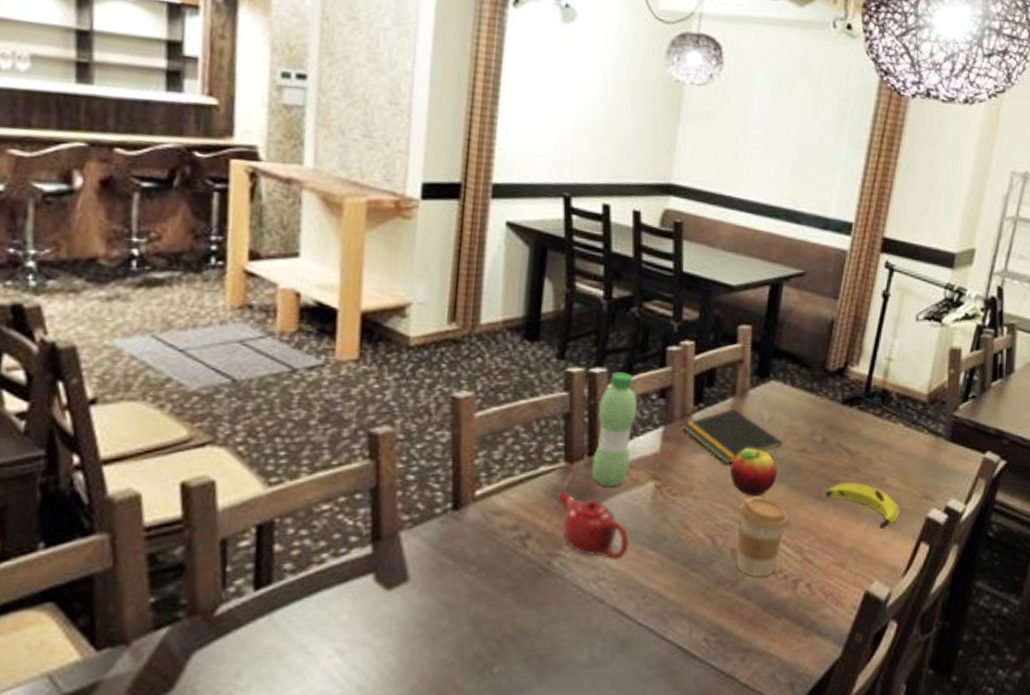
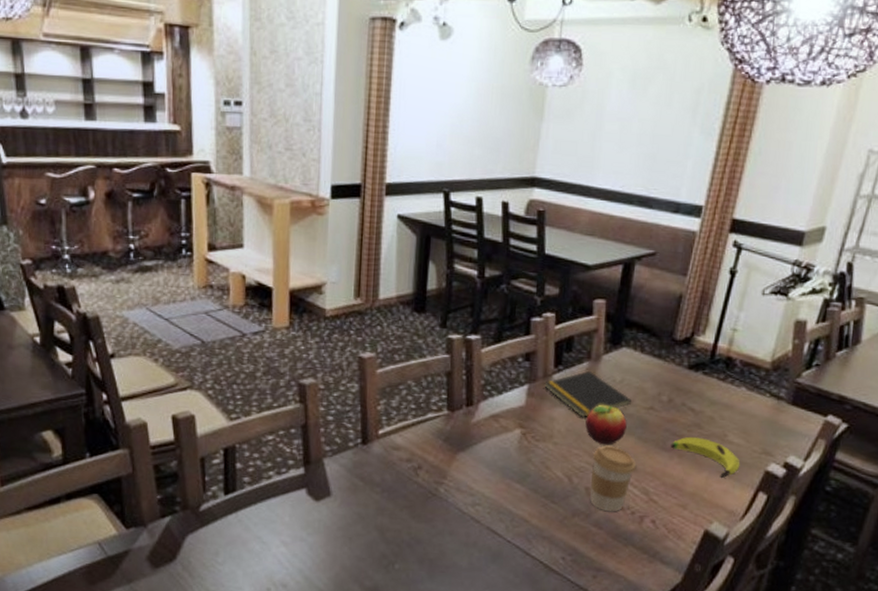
teapot: present [558,491,629,561] -> none [442,434,500,491]
water bottle: present [592,372,638,488] -> none [469,339,507,432]

